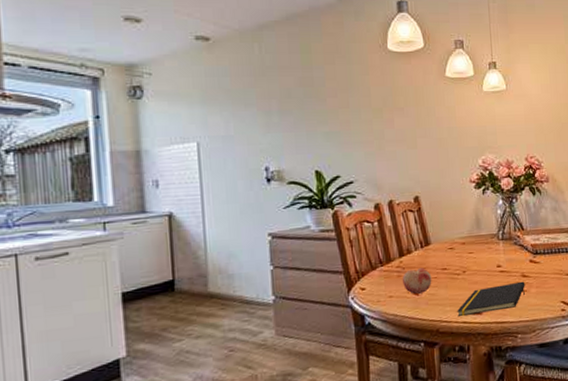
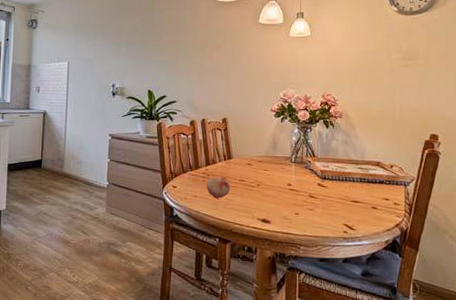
notepad: present [457,281,525,317] -> none [249,200,312,223]

